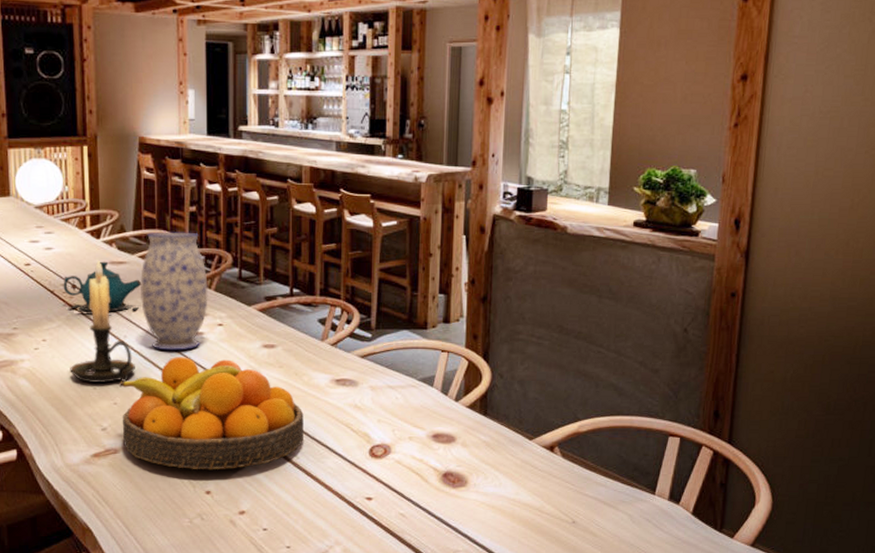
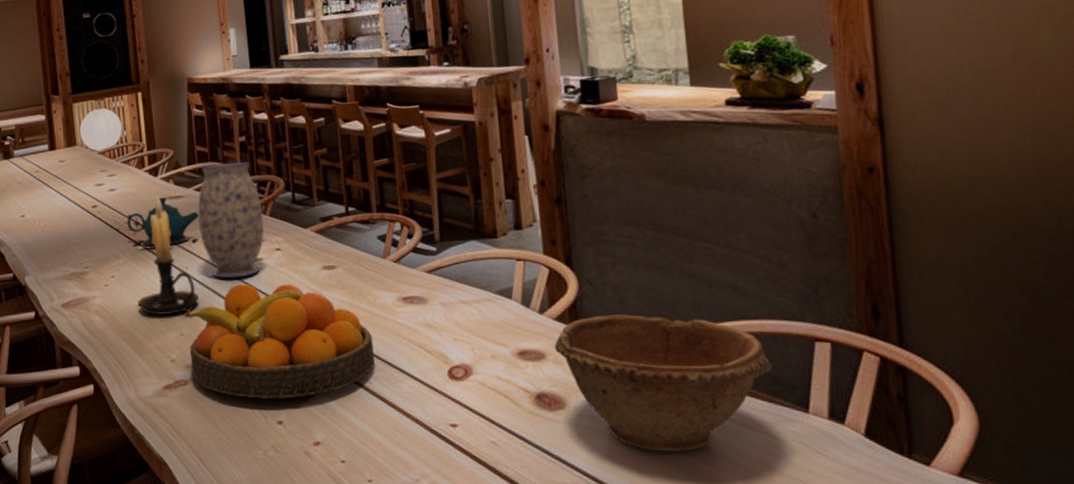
bowl: none [463,405,634,525] -> present [554,314,772,452]

